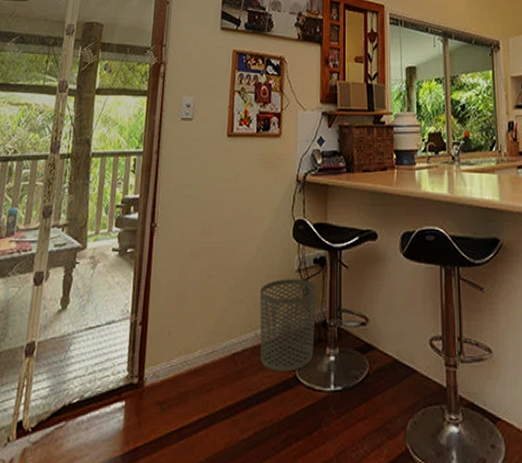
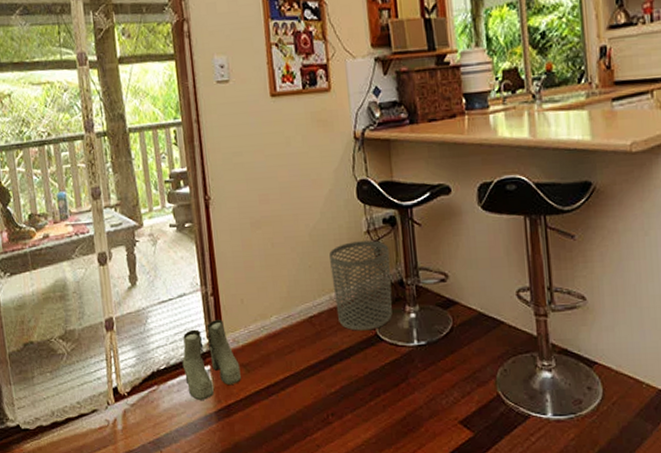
boots: none [96,351,156,441] -> present [182,320,241,400]

